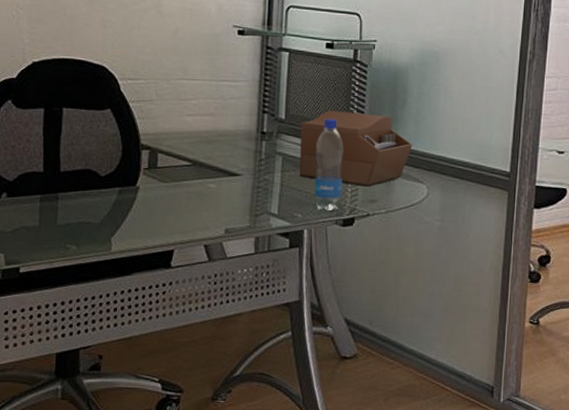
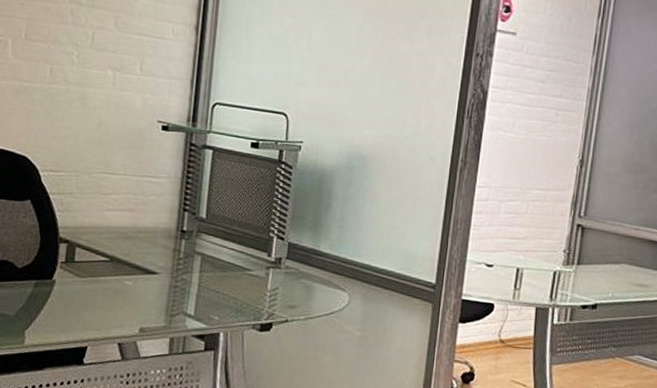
sewing box: present [299,110,413,187] -> none [217,211,336,292]
bottle: present [314,119,344,212] -> none [232,220,264,316]

